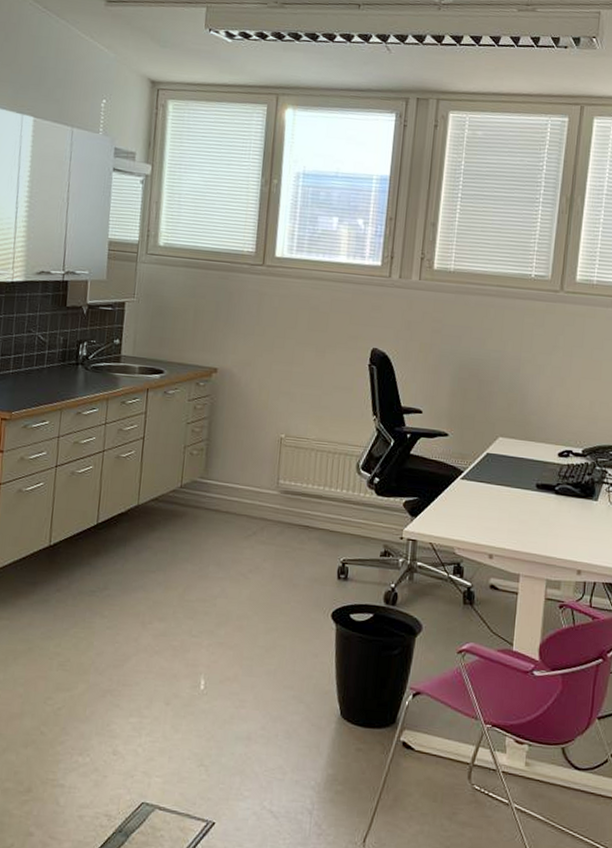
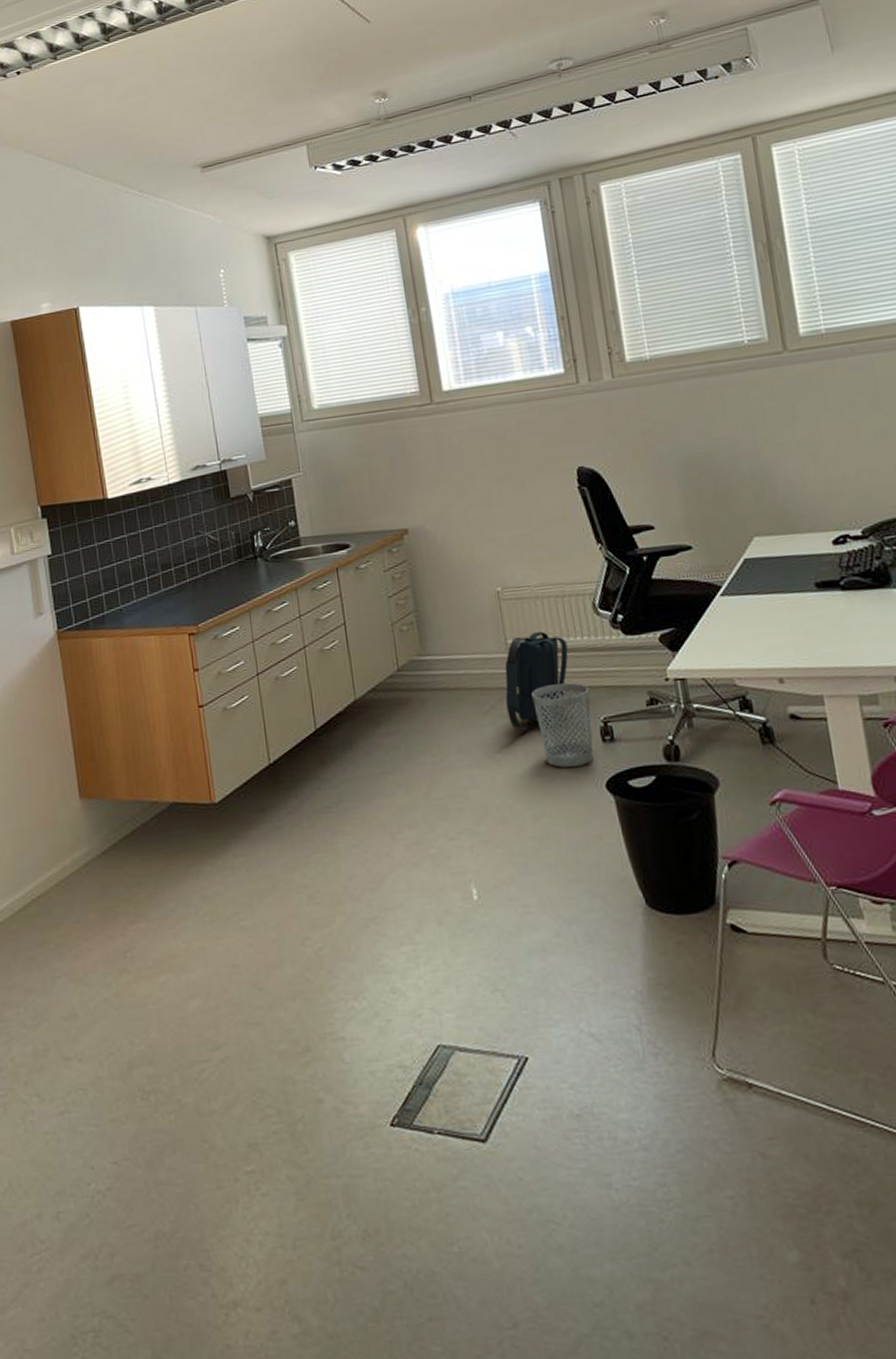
backpack: none [265,477,328,558] -> present [504,631,574,730]
wastebasket: none [288,524,337,595] -> present [531,682,594,768]

